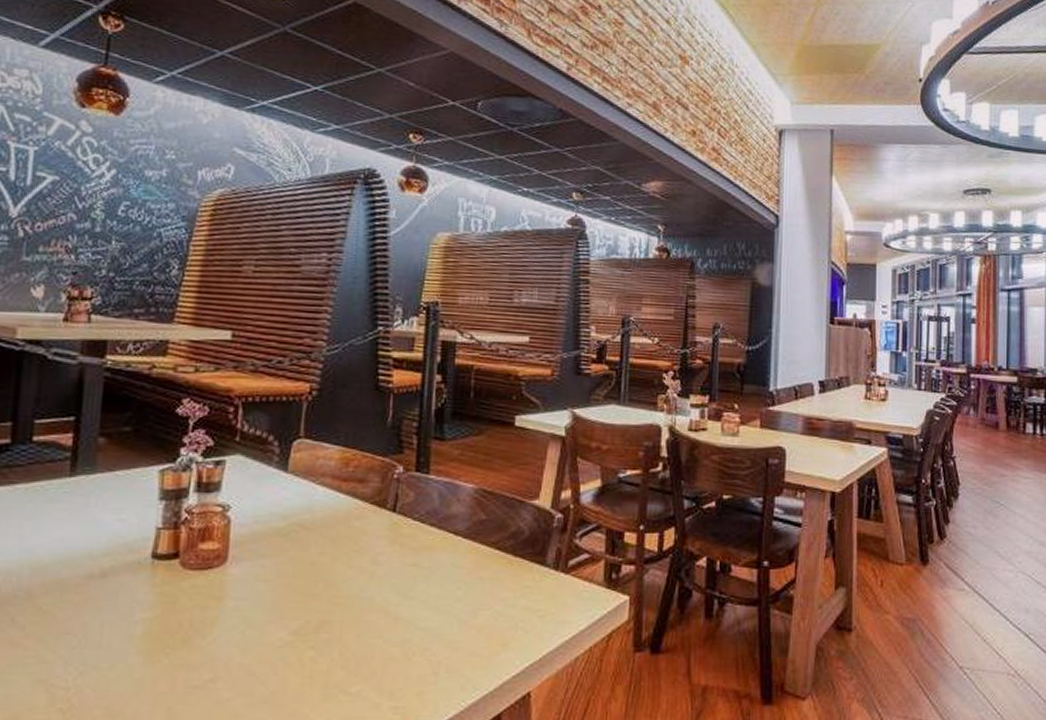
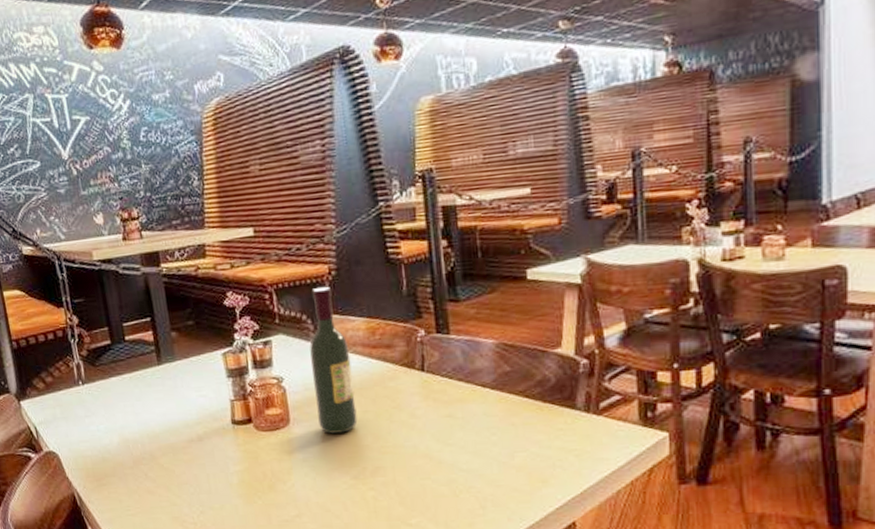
wine bottle: none [263,406,316,577] -> present [309,286,358,434]

